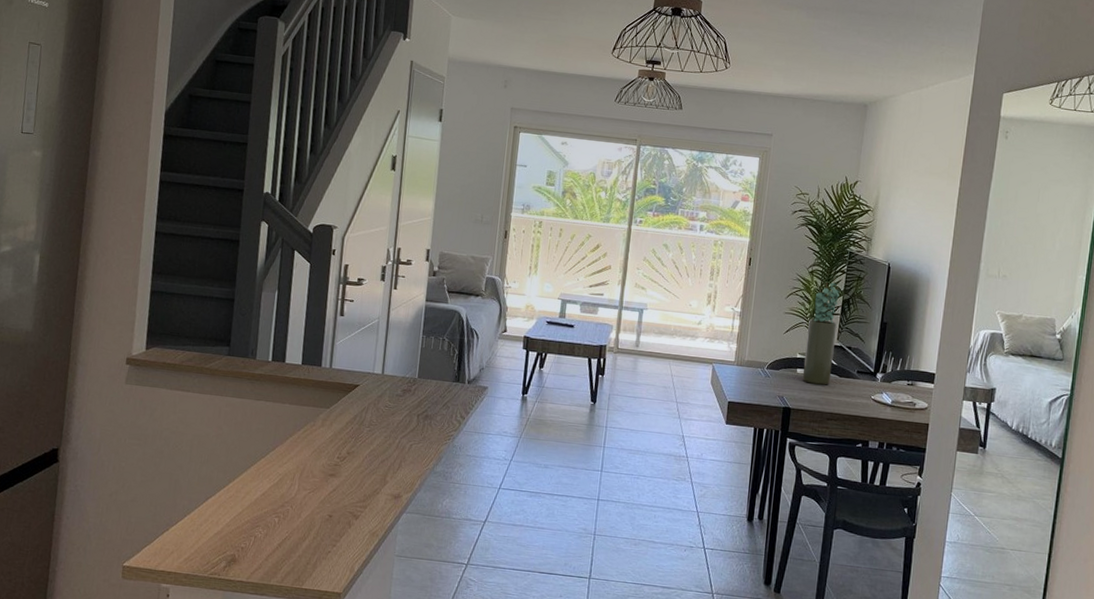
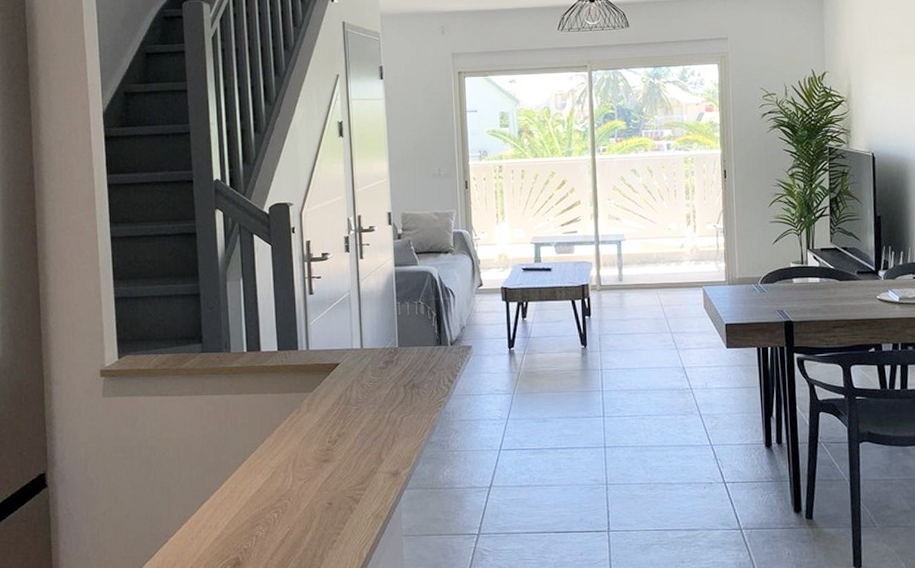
vase: present [802,278,840,386] -> none [797,177,830,293]

